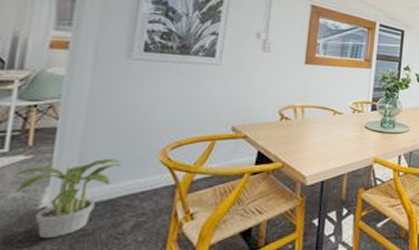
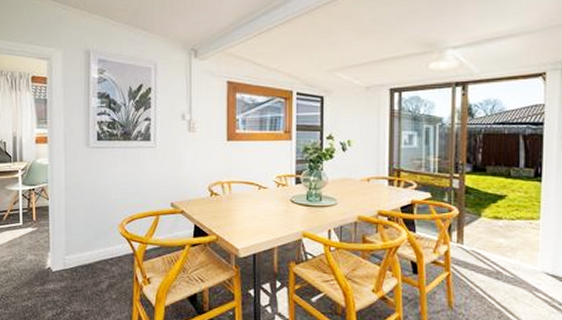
potted plant: present [14,159,122,239] -> none [28,231,94,292]

